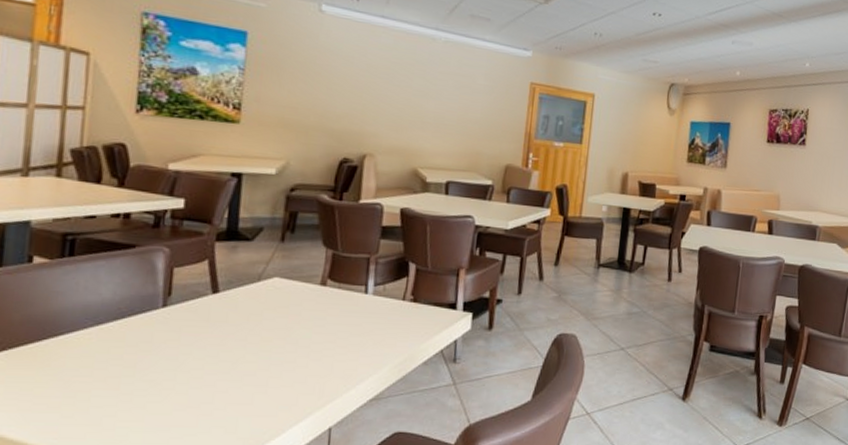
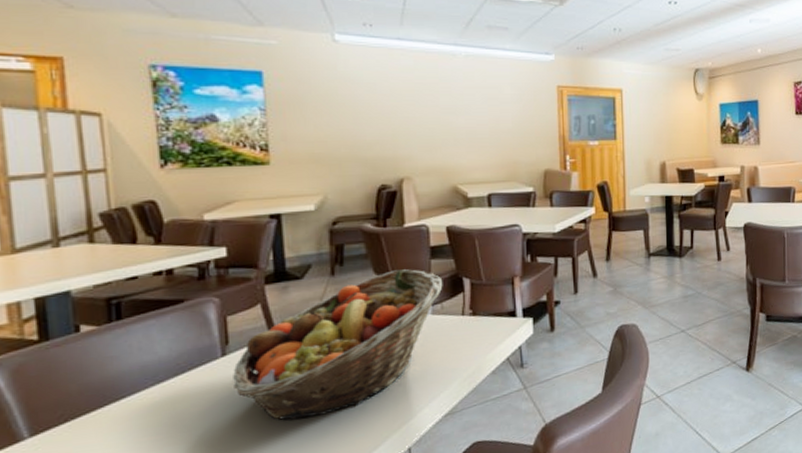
fruit basket: none [169,245,389,382] -> present [233,269,443,421]

